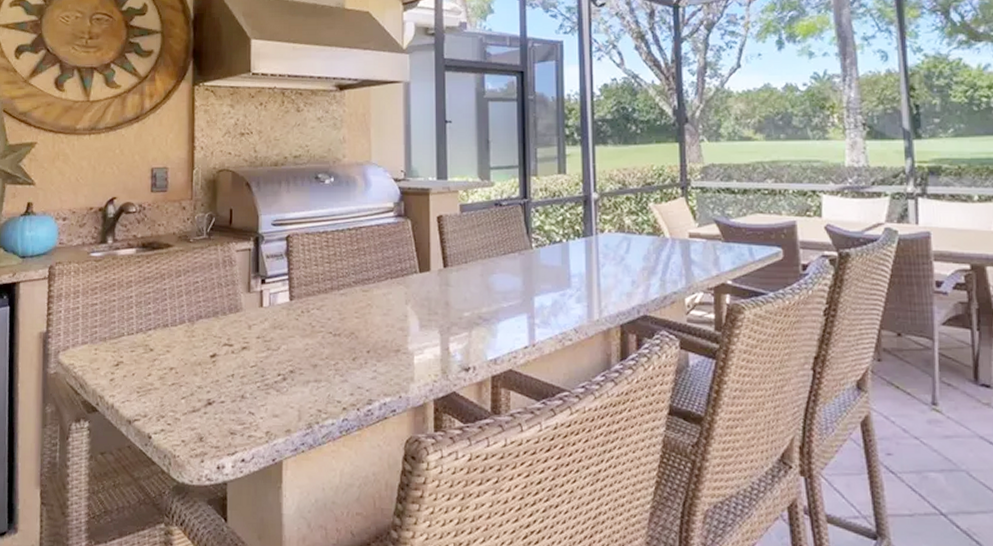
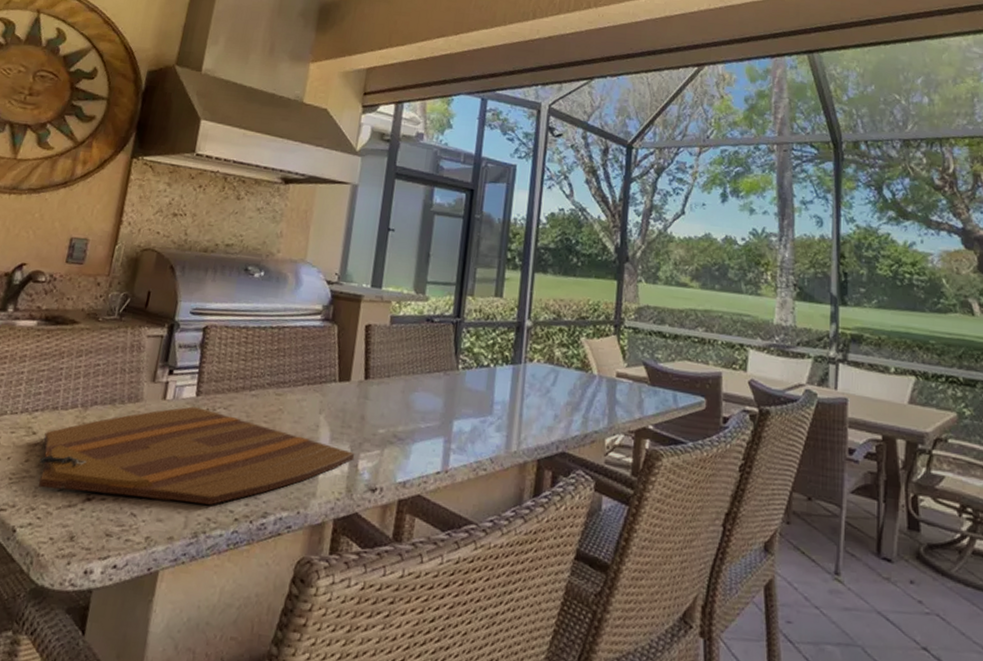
cutting board: none [160,311,445,398] -> present [38,406,355,505]

